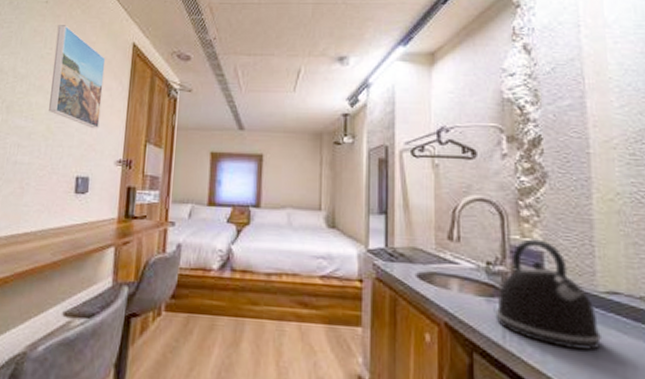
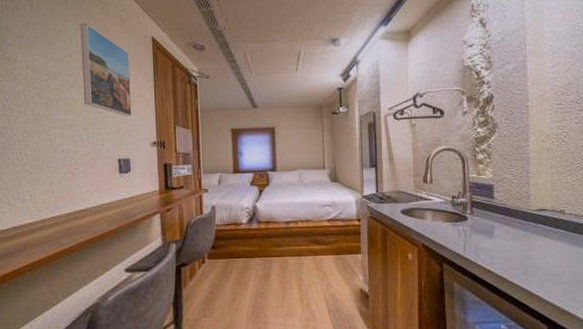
kettle: present [495,239,603,351] -> none [458,175,534,253]

